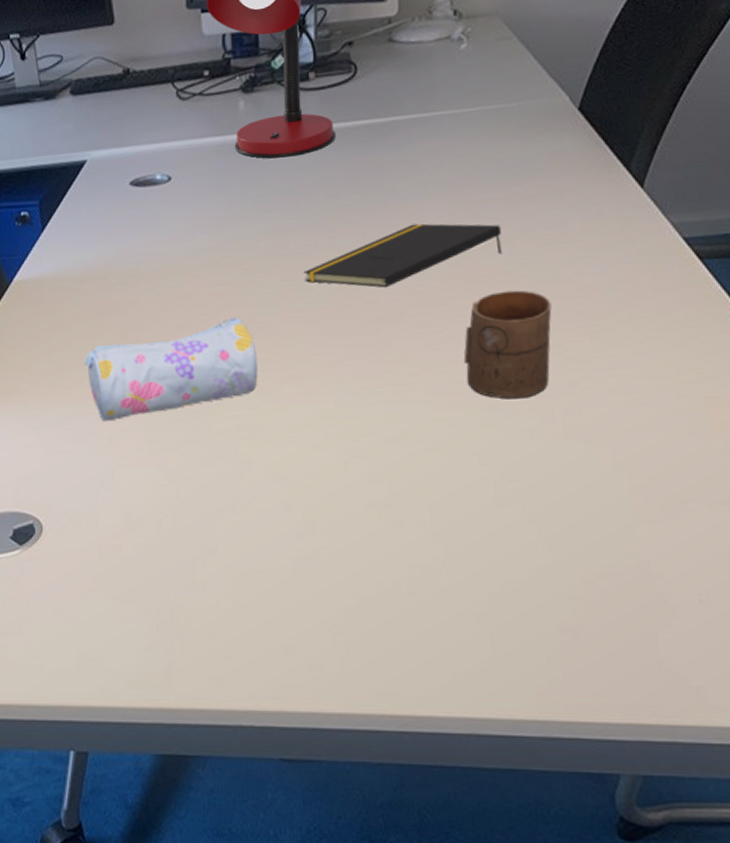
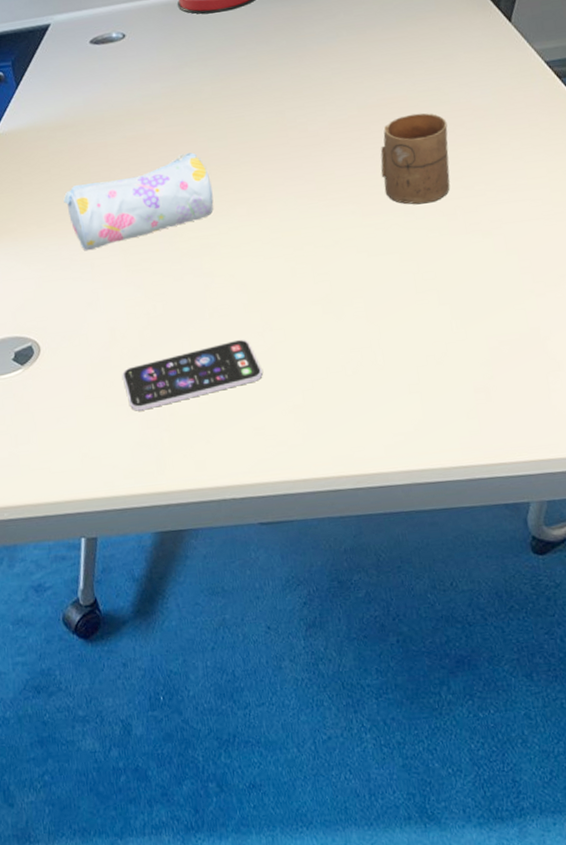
smartphone: none [134,540,299,611] -> present [122,339,263,411]
notepad: present [303,223,503,288] -> none [244,59,405,119]

